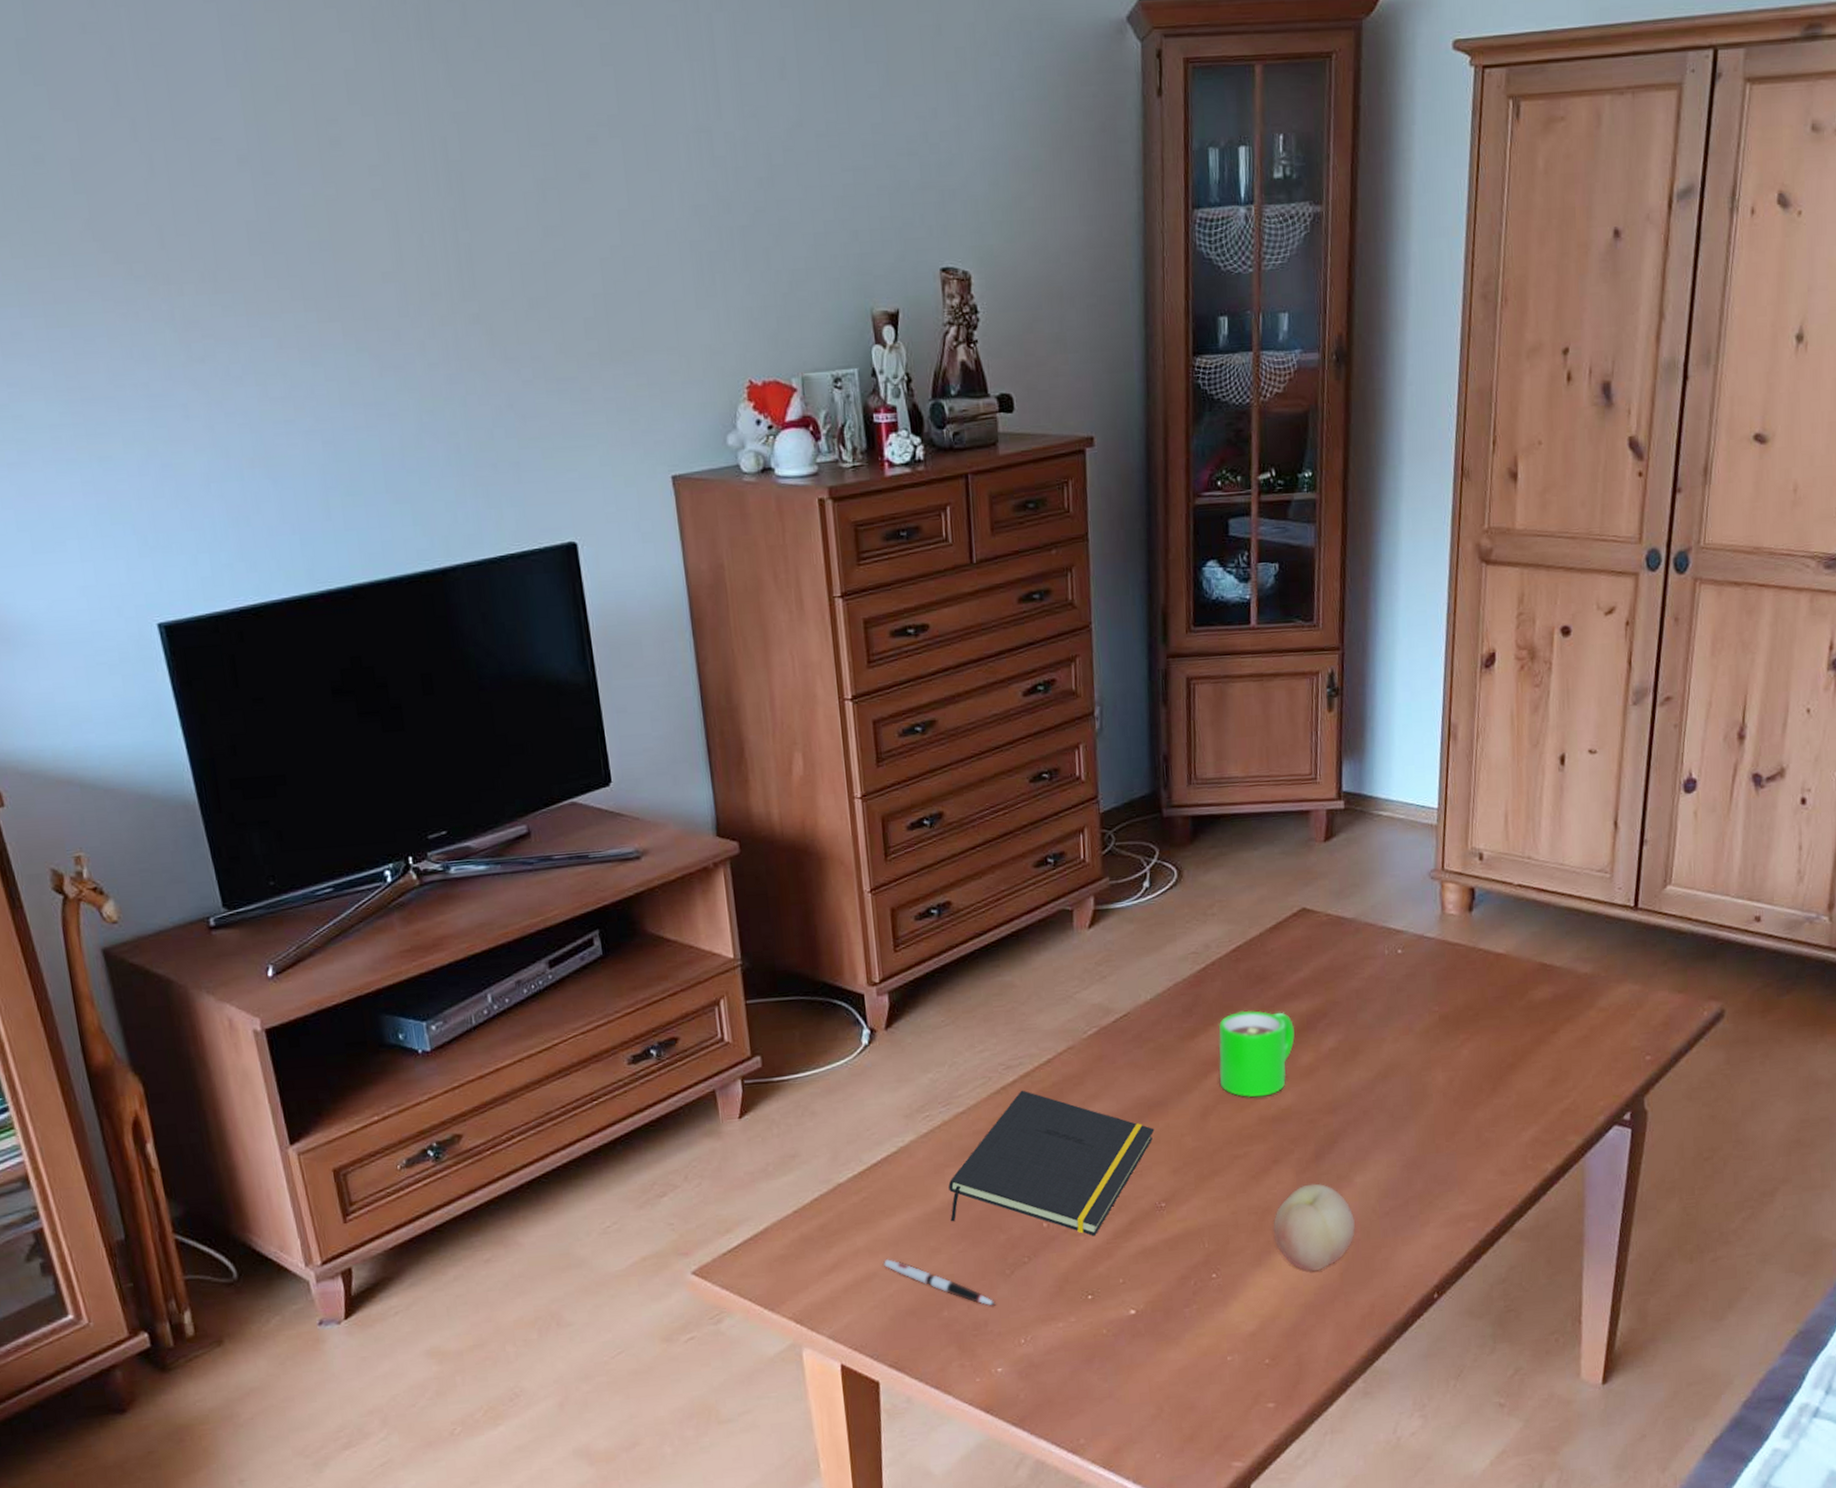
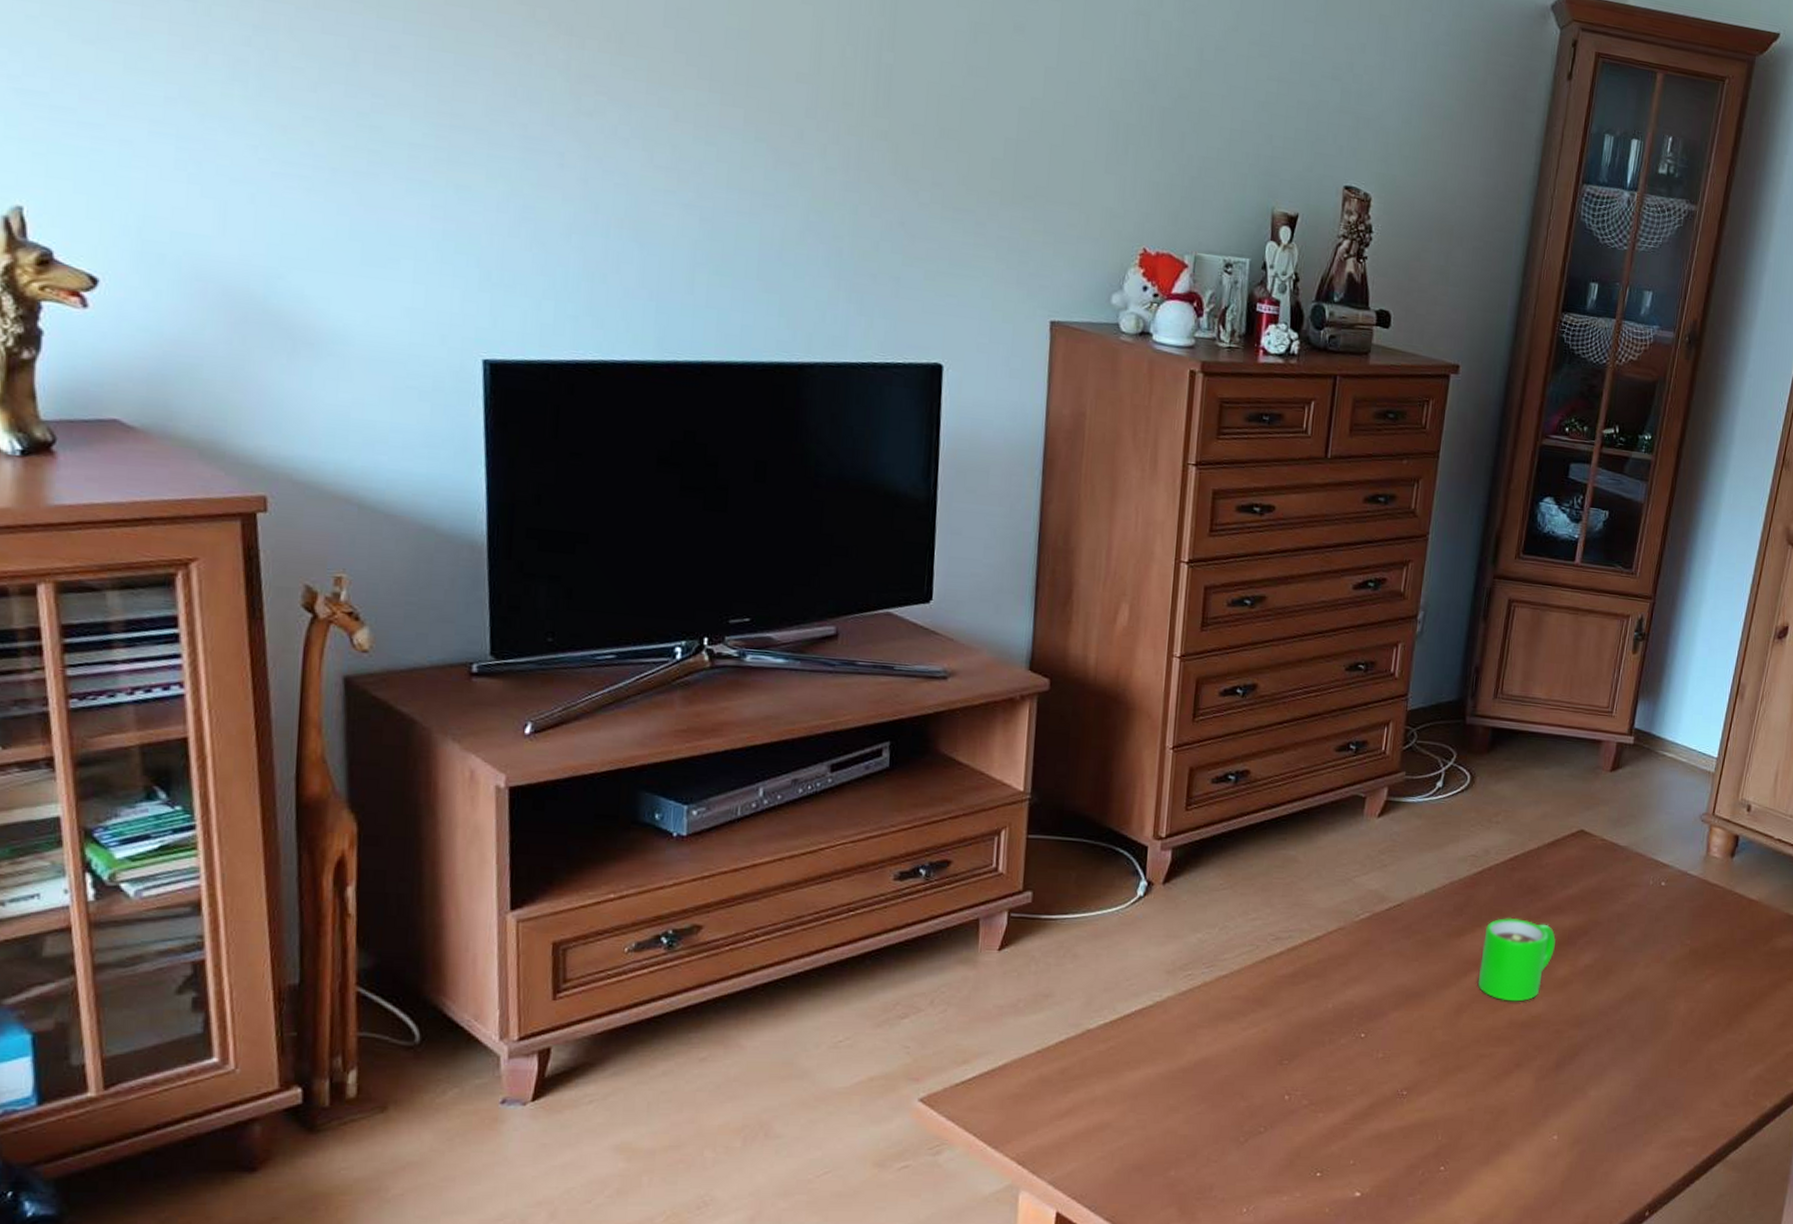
pen: present [884,1259,996,1306] -> none [1119,1111,1224,1171]
notepad: present [948,1090,1155,1236] -> none [1194,962,1409,1115]
fruit: present [1273,1183,1356,1271] -> none [1504,1091,1584,1177]

